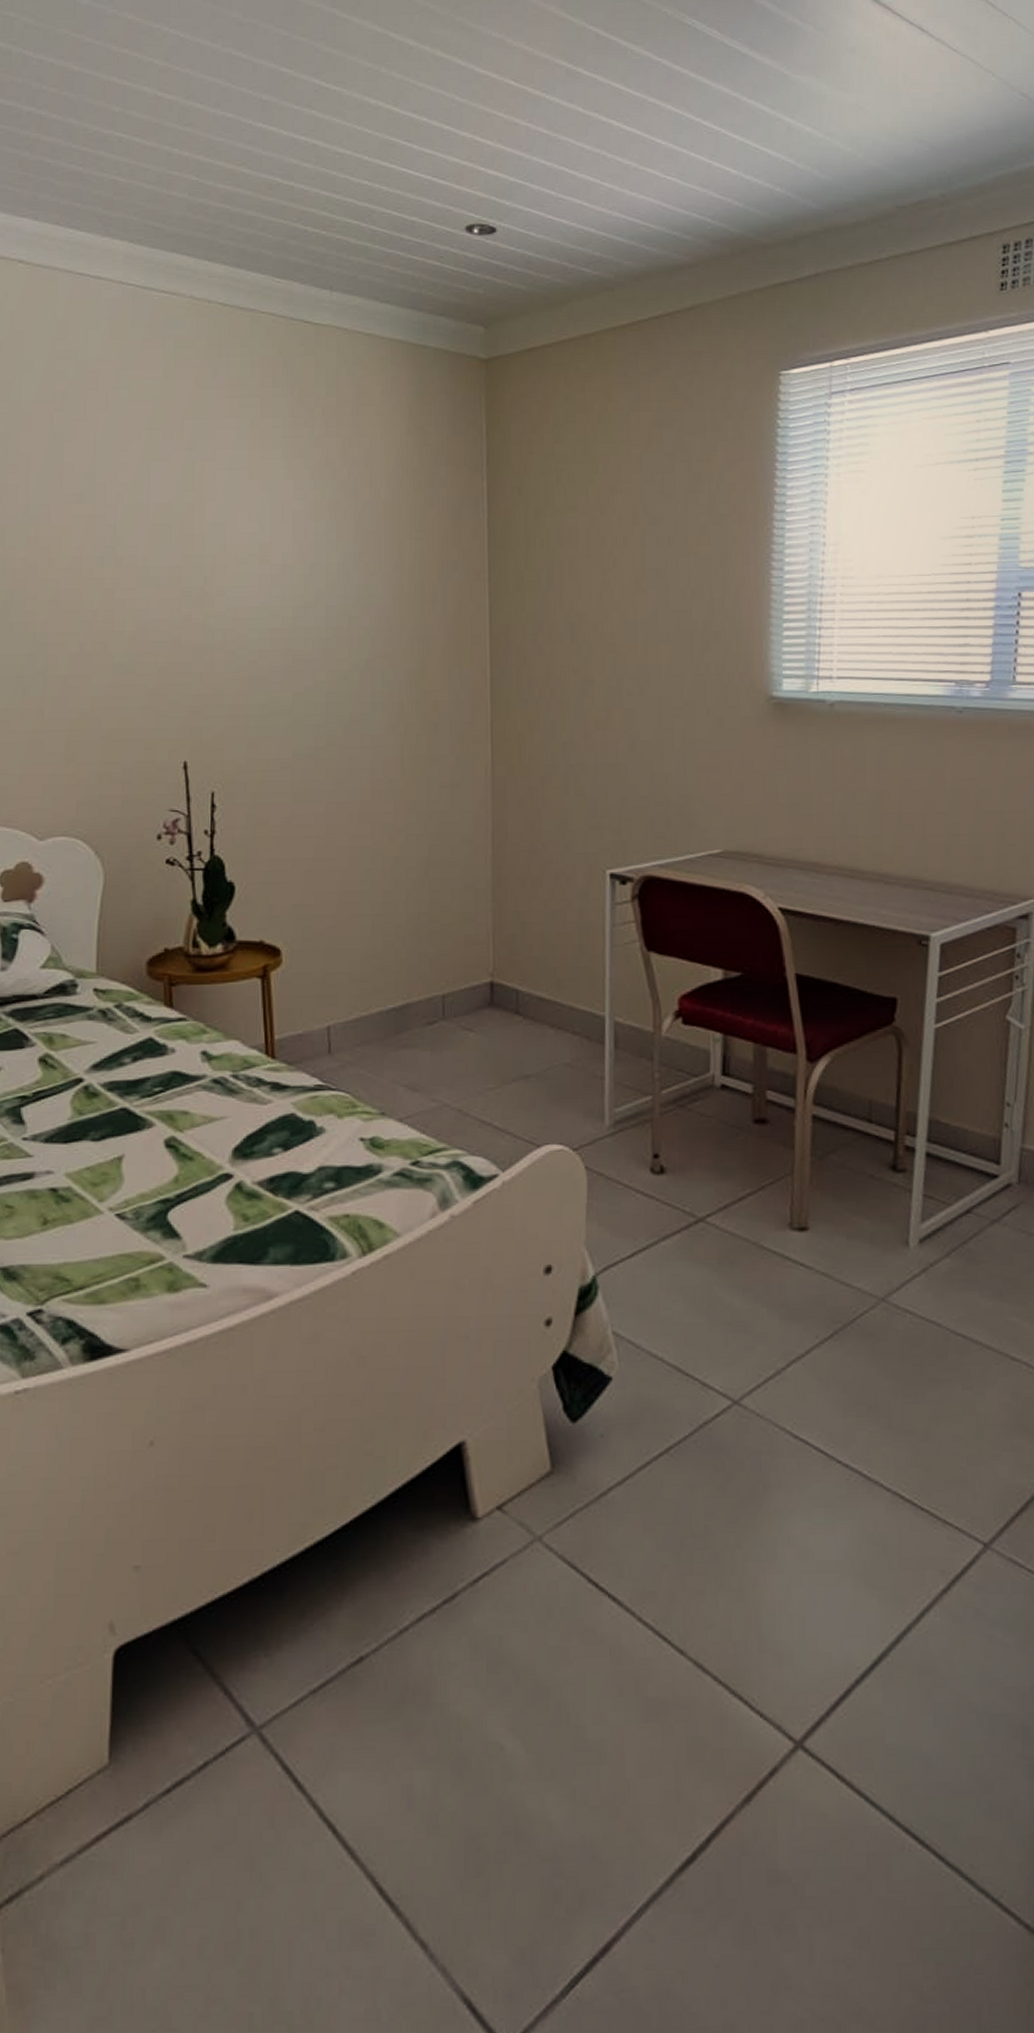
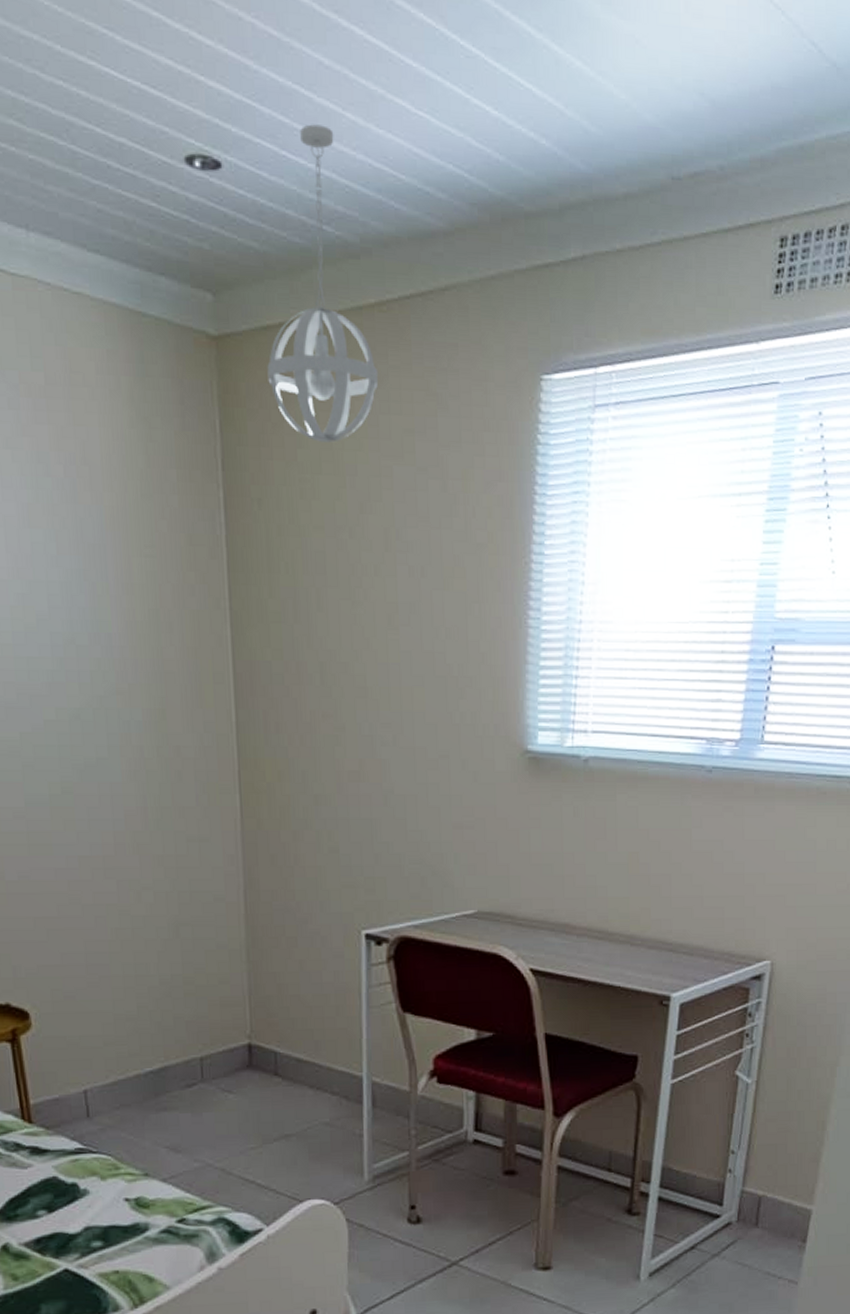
pendant light: none [530,194,630,437] -> present [267,124,379,443]

